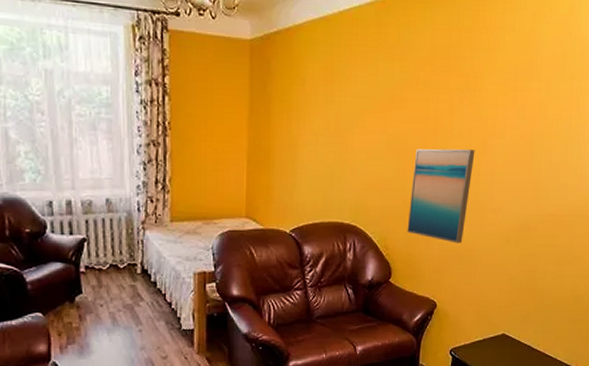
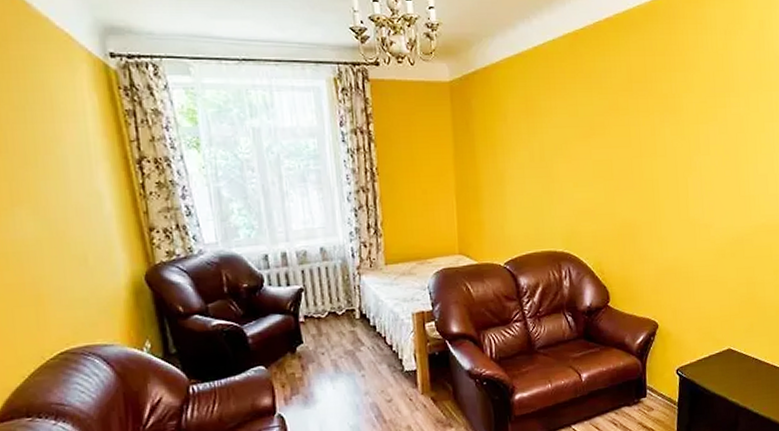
wall art: present [407,148,475,243] -> none [620,168,681,262]

